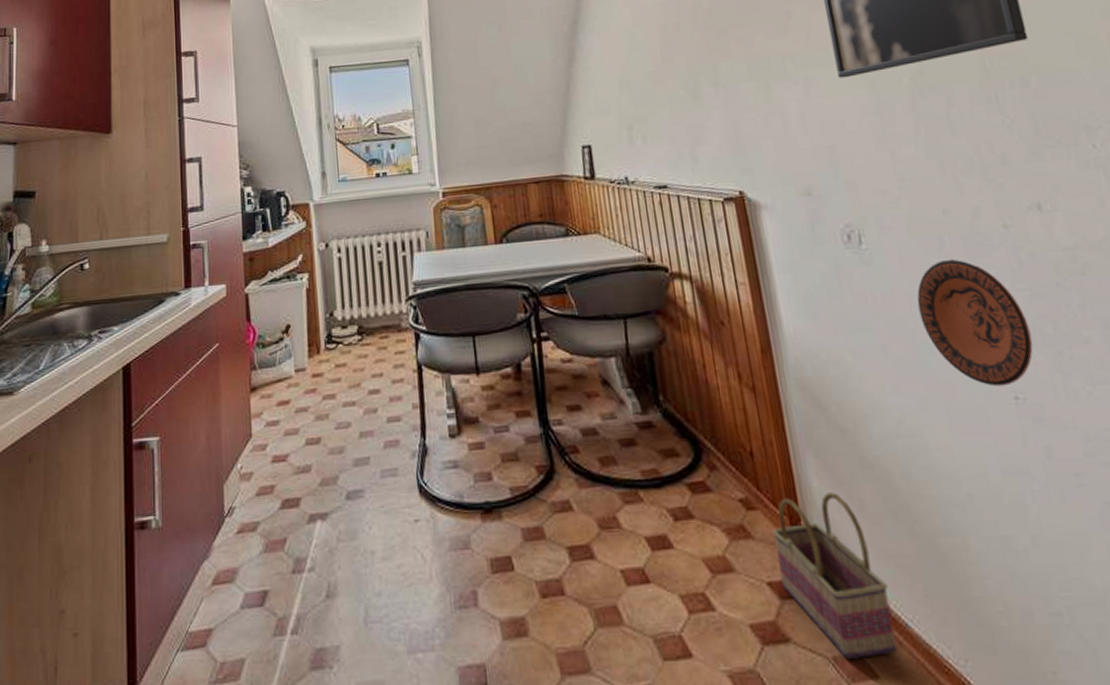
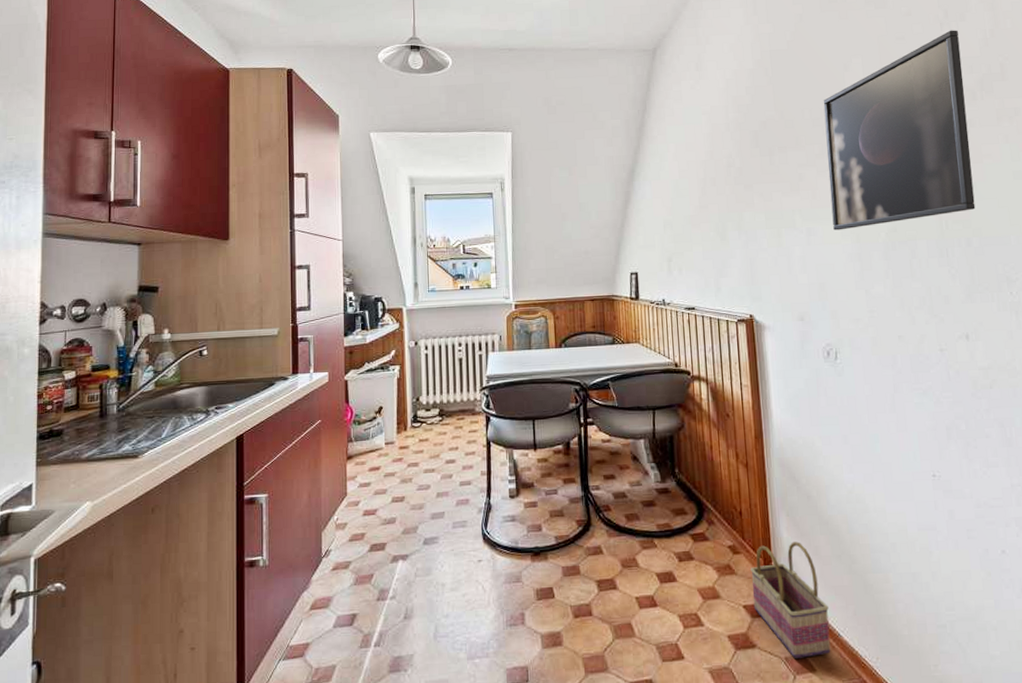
decorative plate: present [917,258,1033,387] -> none [872,373,950,467]

